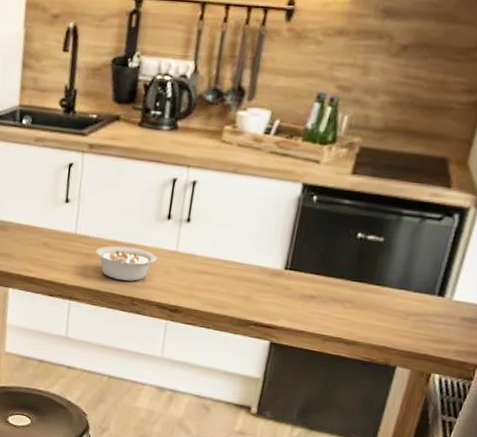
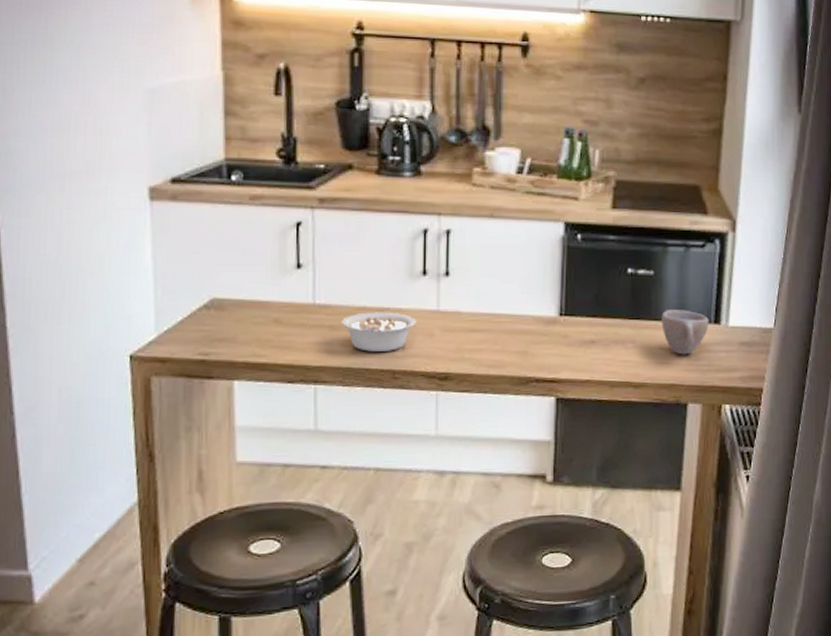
cup: none [382,277,433,322] -> present [661,310,709,355]

